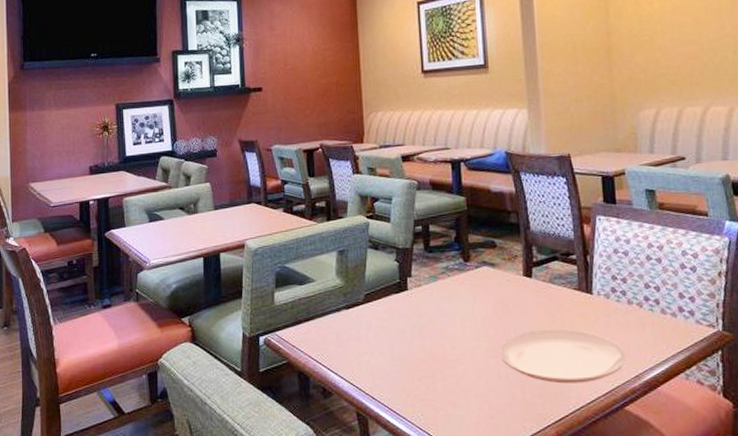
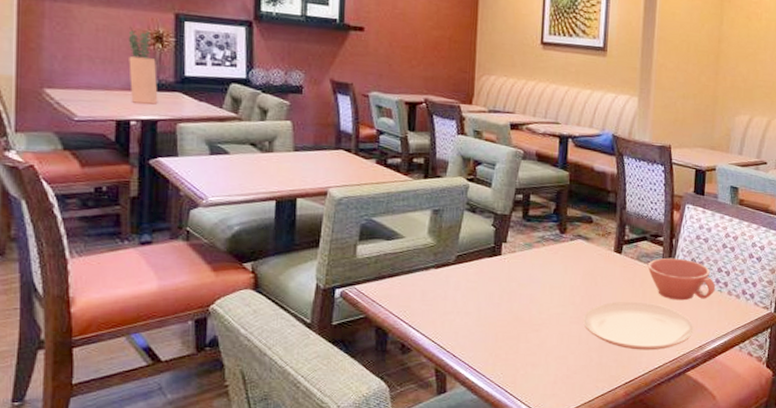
vase: none [84,118,108,186] -> present [128,25,158,105]
cup: none [562,276,646,325] -> present [647,257,716,301]

